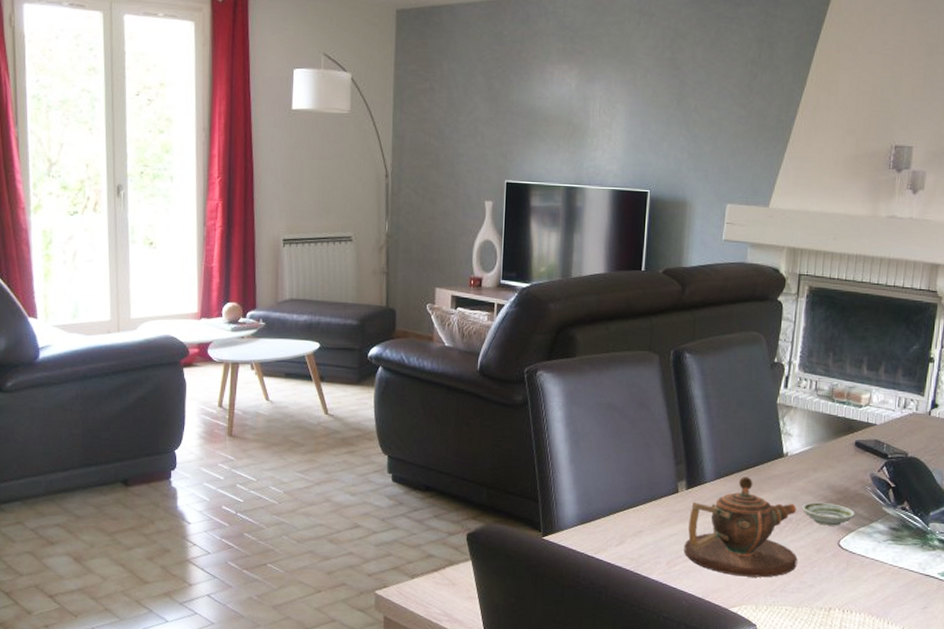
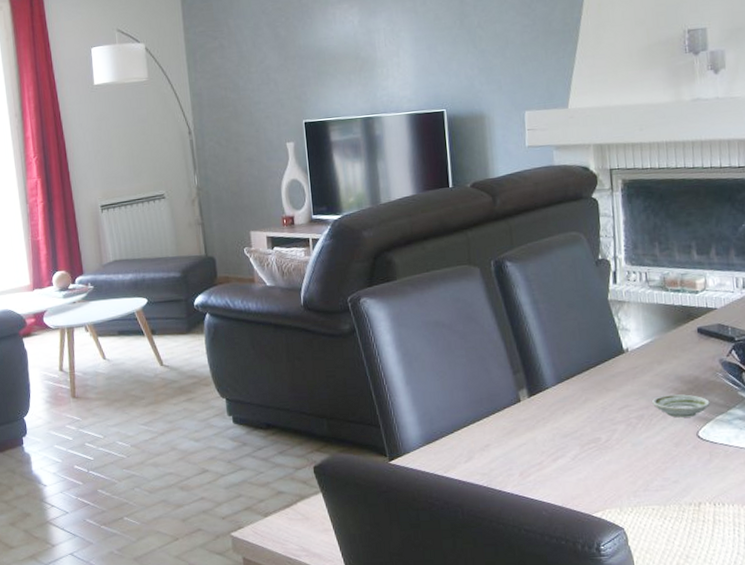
teapot: present [683,477,798,578] -> none [535,378,657,480]

